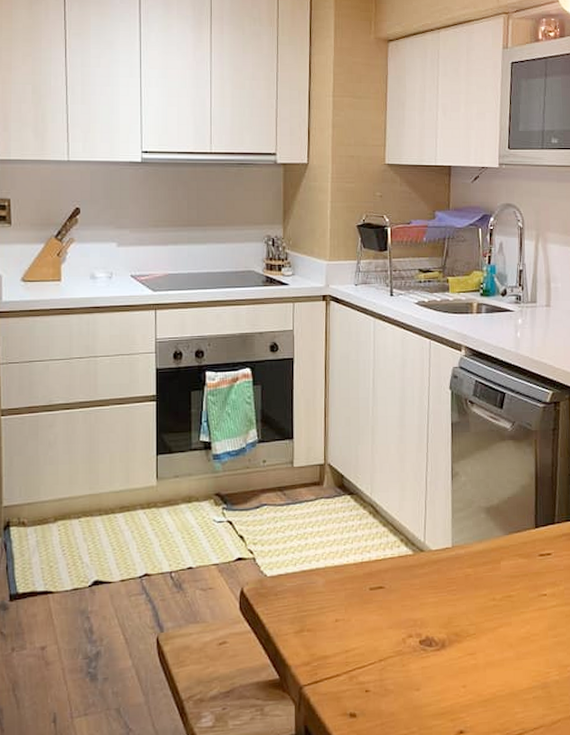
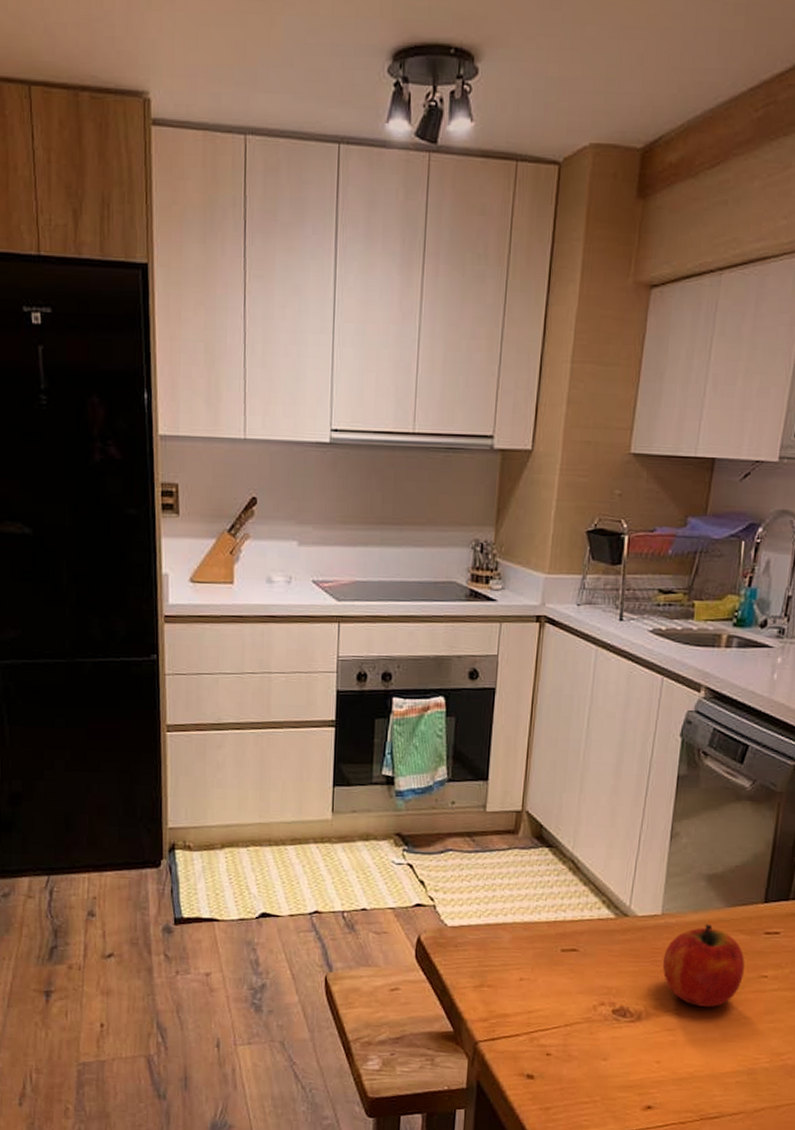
fruit: none [457,551,527,629] -> present [662,924,745,1007]

